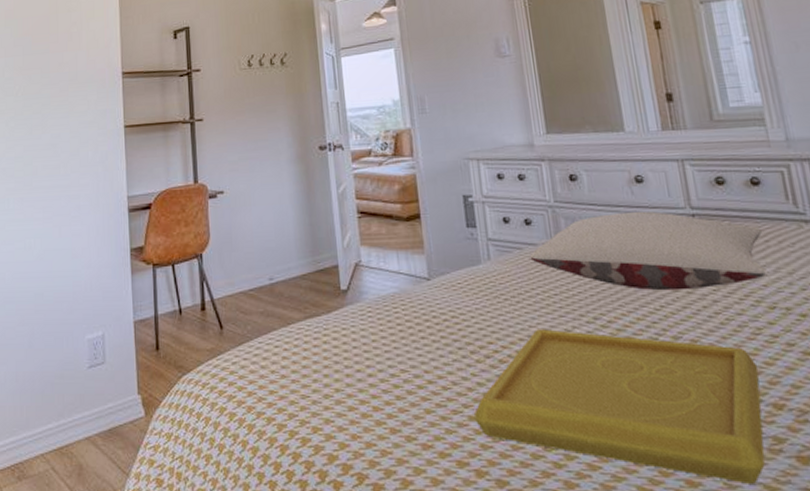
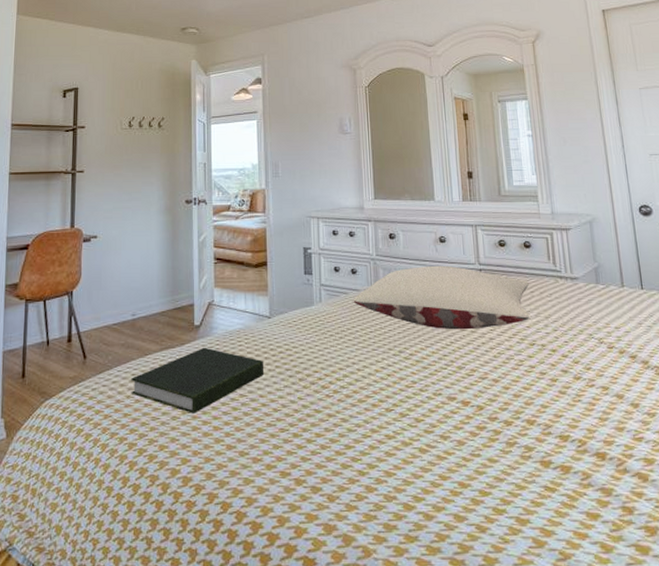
book: none [274,314,428,391] -> present [131,347,265,414]
serving tray: present [473,329,765,484] -> none [297,360,519,484]

